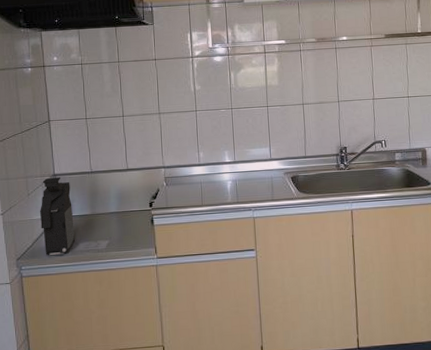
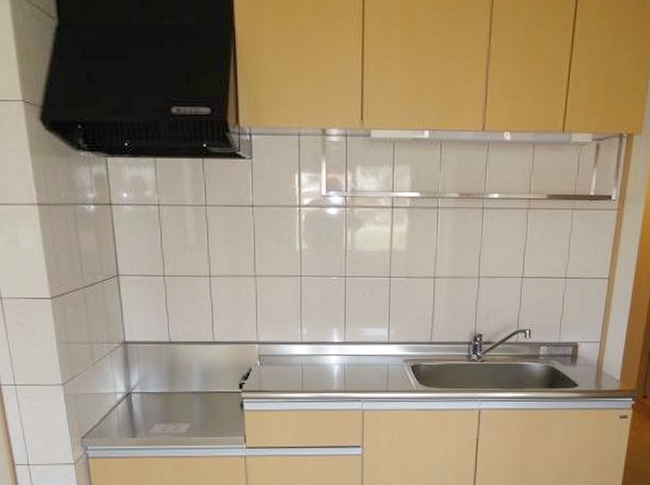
coffee maker: present [39,177,75,256] -> none [107,346,150,437]

